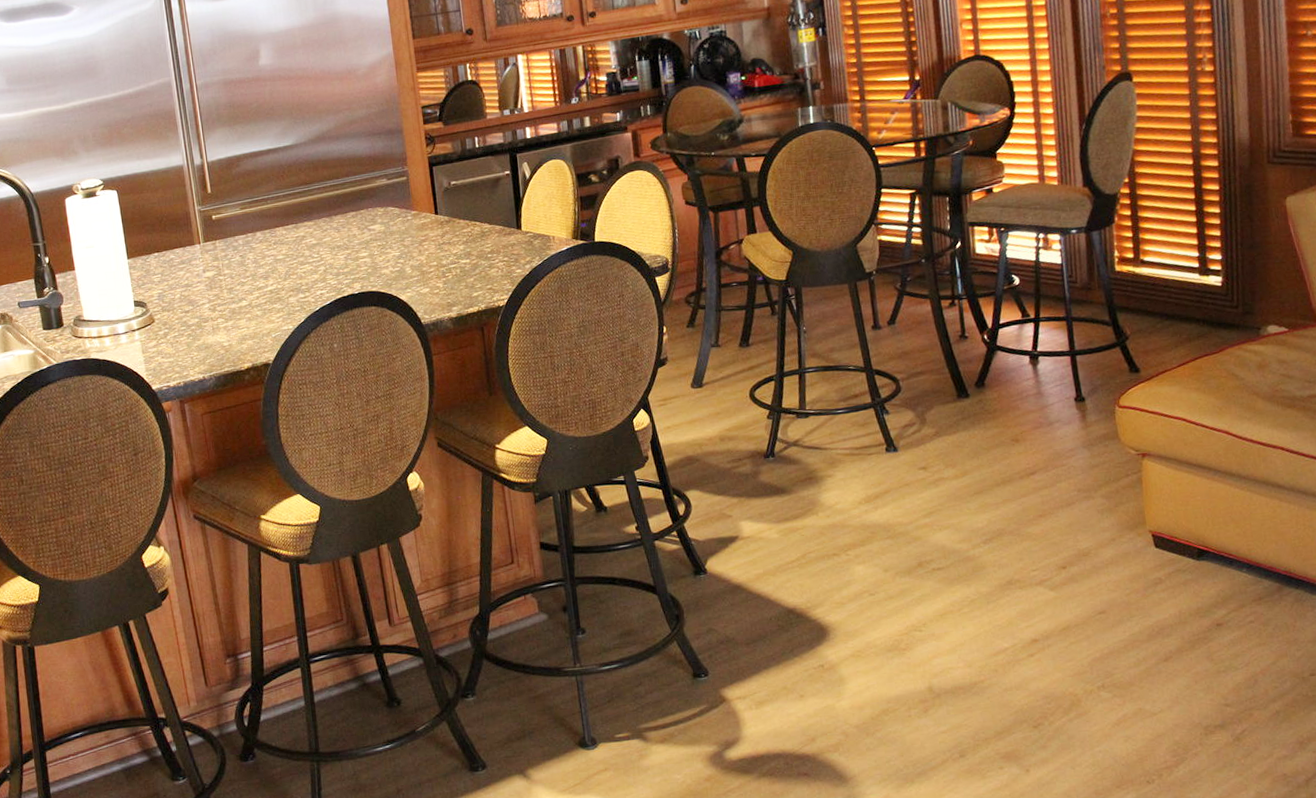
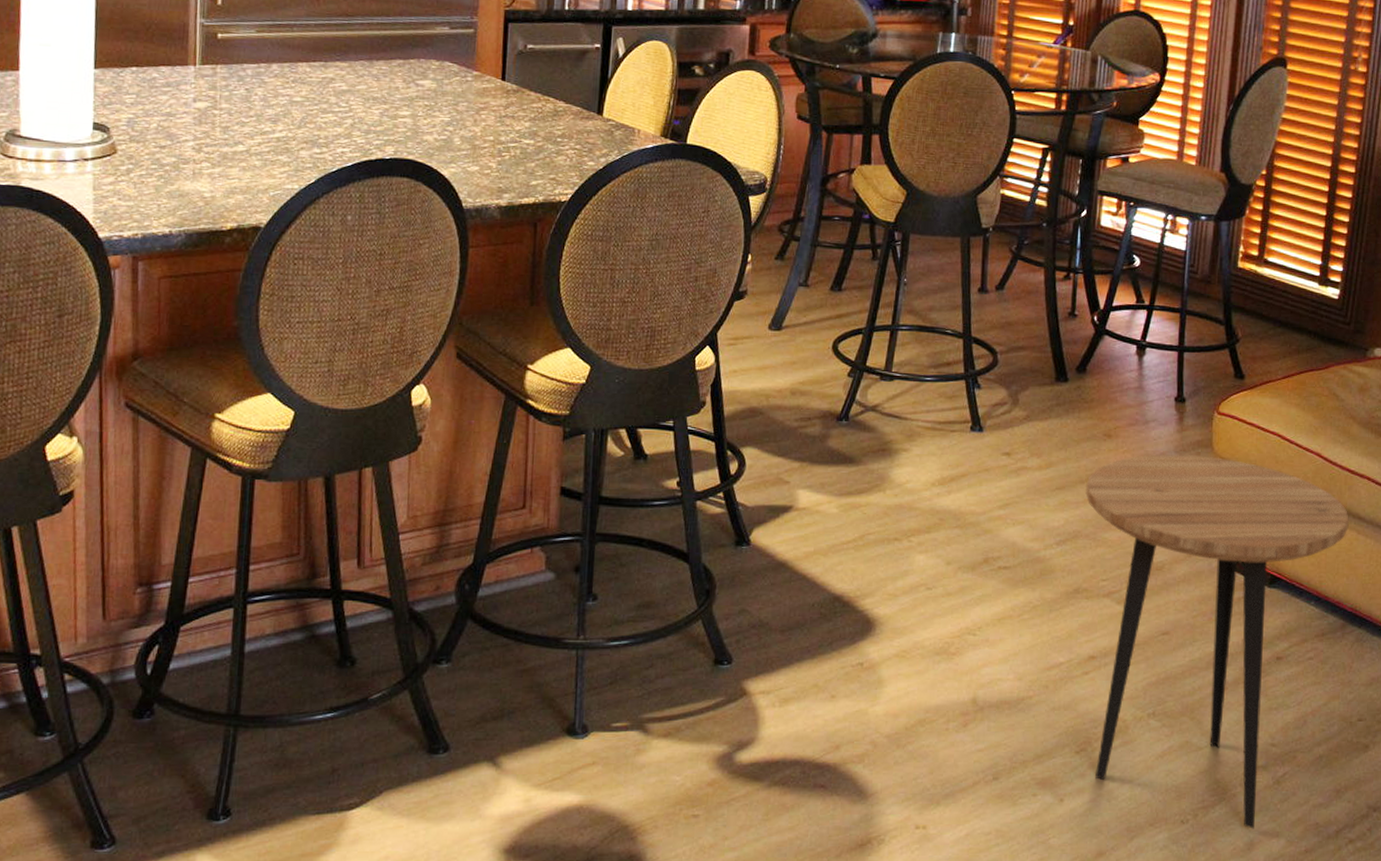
side table: none [1002,447,1270,784] -> present [1085,454,1349,829]

